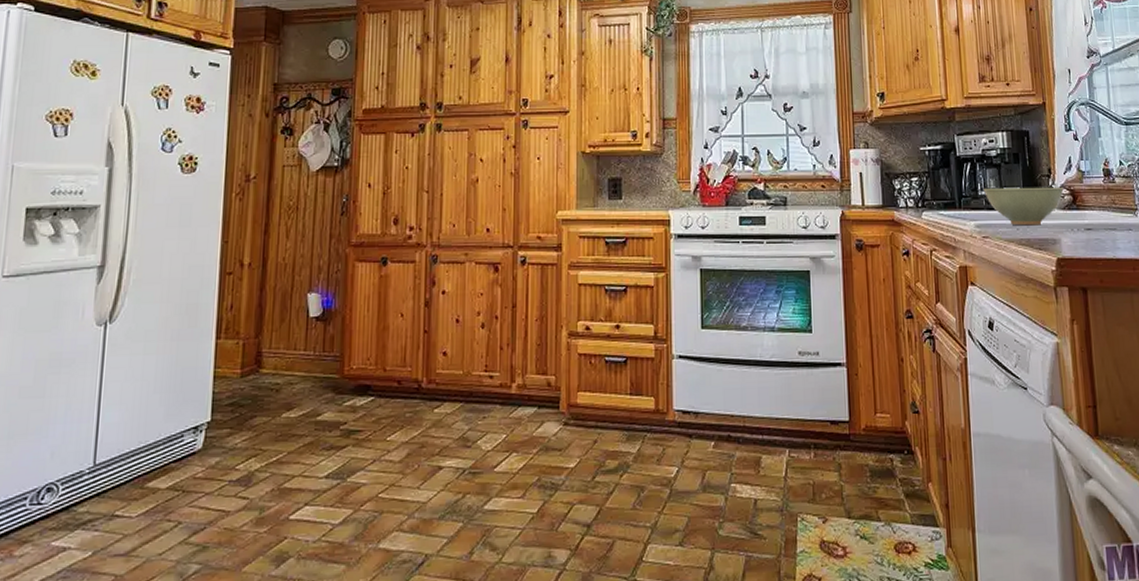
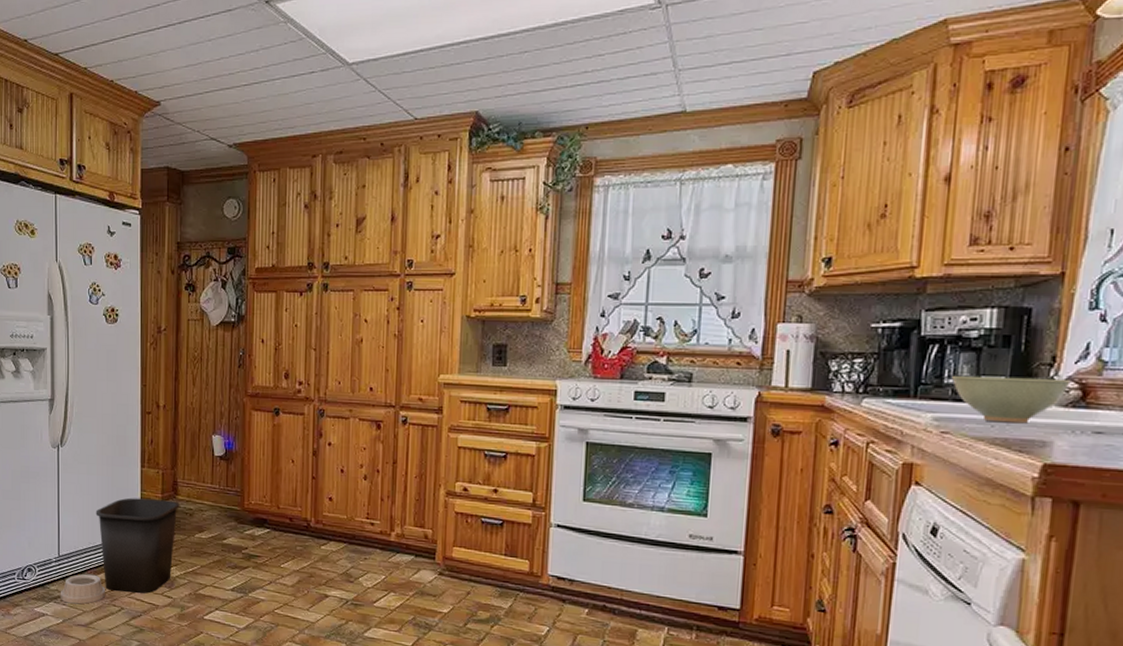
pet bowl: none [91,483,157,528] -> present [60,573,105,605]
waste bin: none [151,376,264,501] -> present [95,498,180,594]

